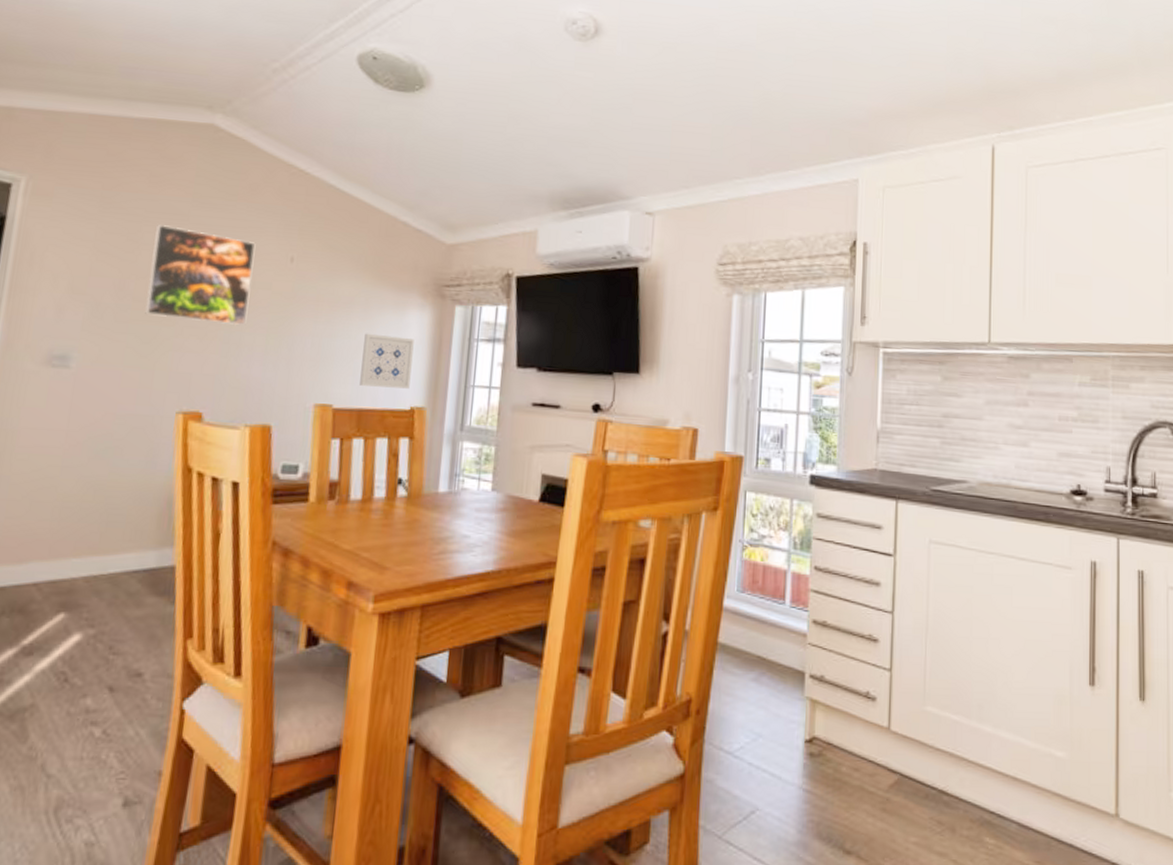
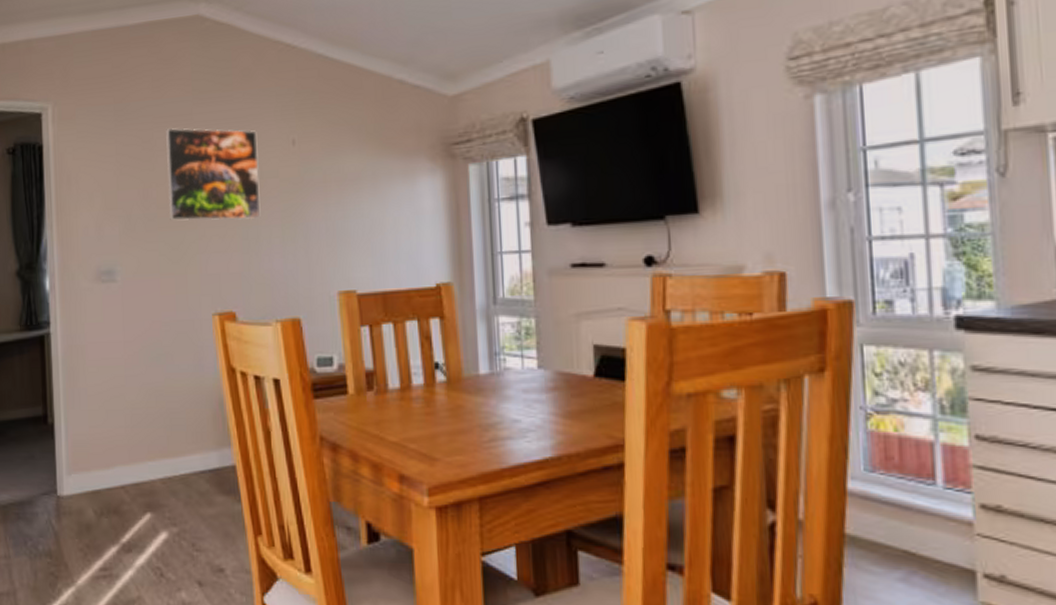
wall art: present [360,333,414,389] -> none [377,208,432,267]

